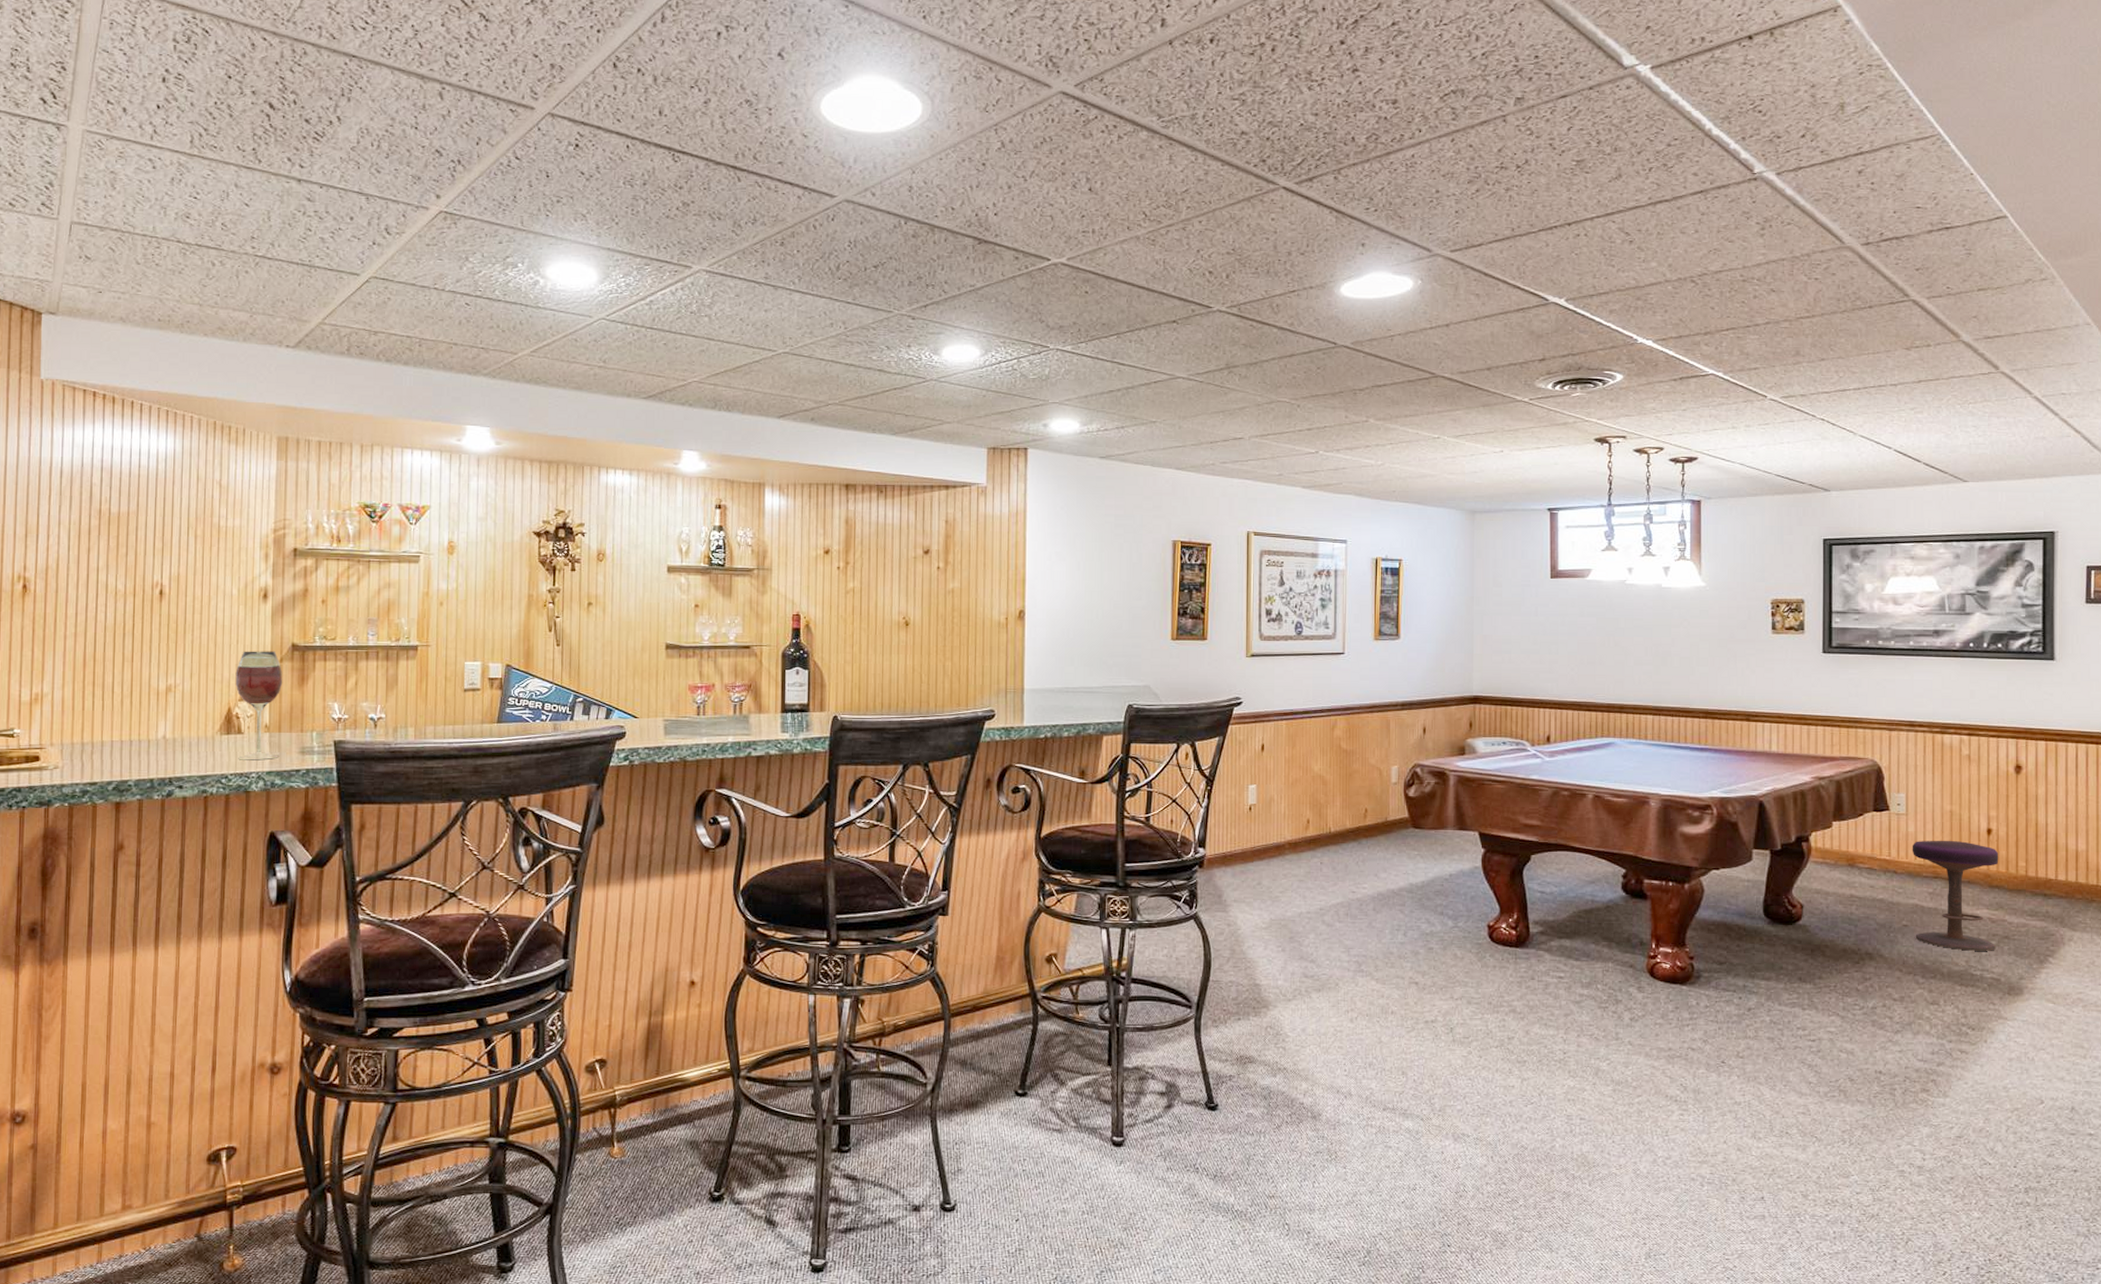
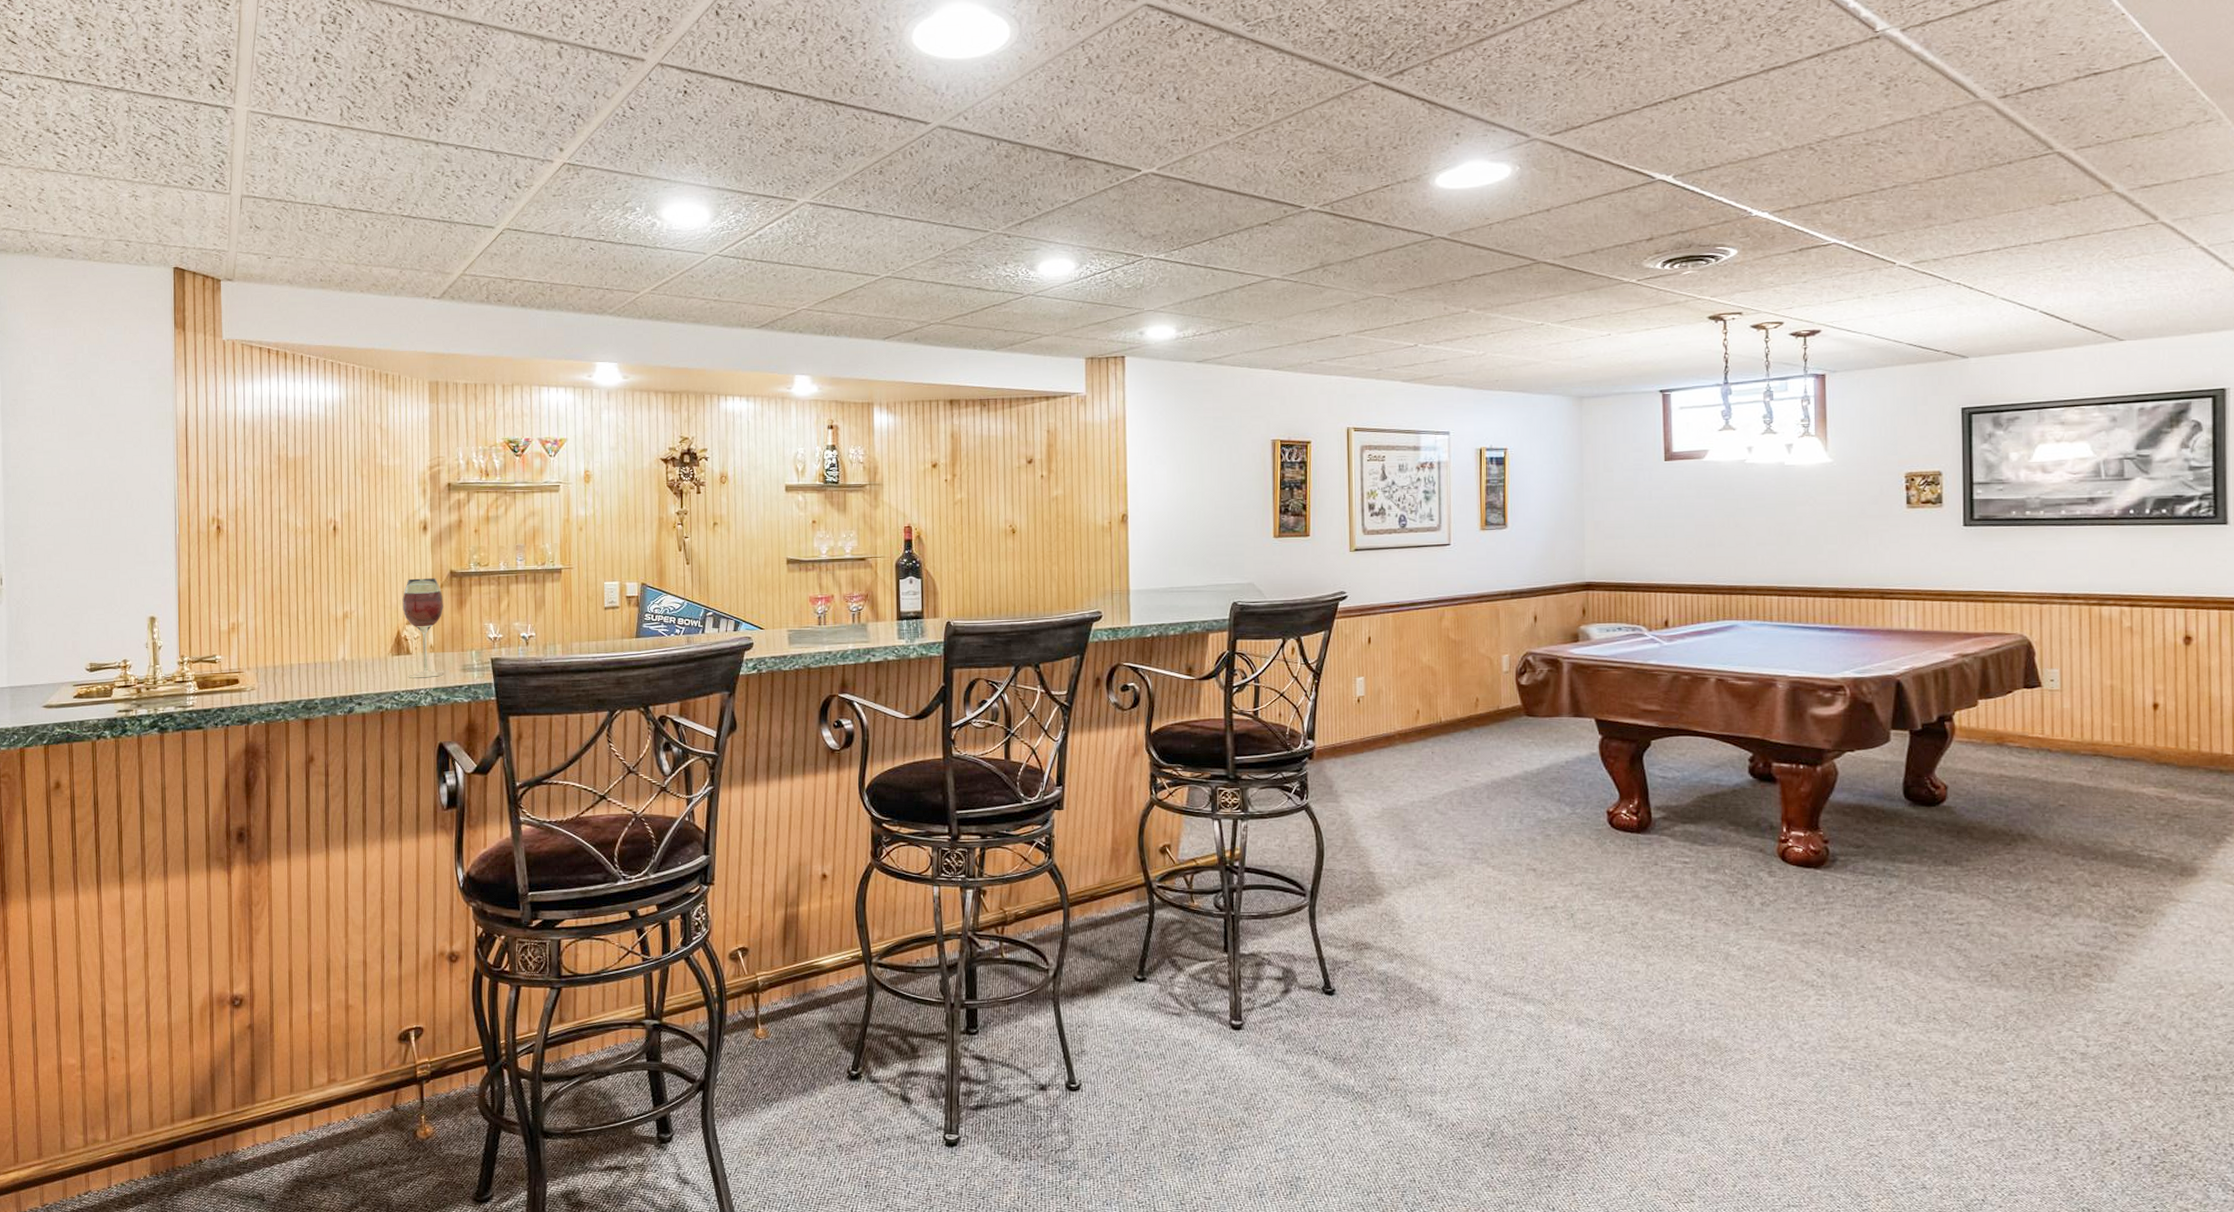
stool: present [1912,840,1999,951] -> none [2067,716,2167,831]

